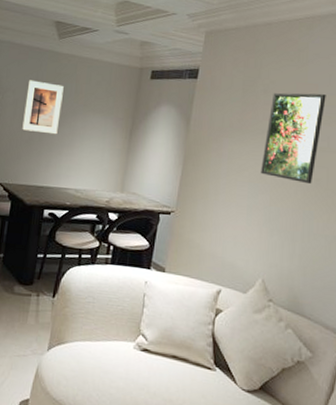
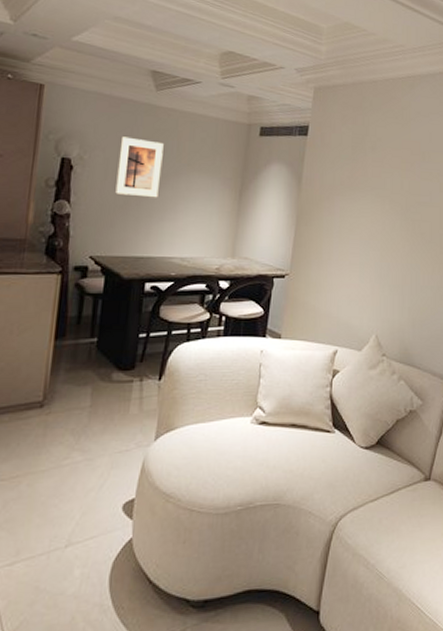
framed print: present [261,92,326,185] -> none [371,149,428,239]

